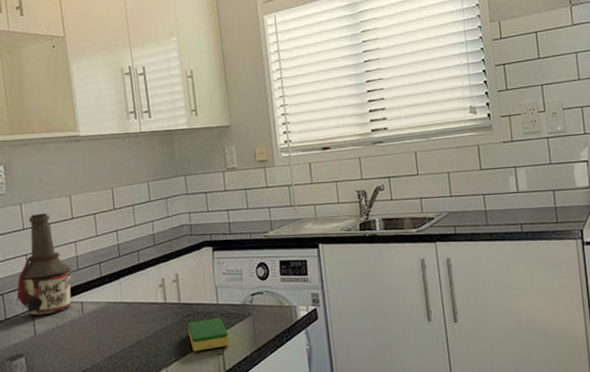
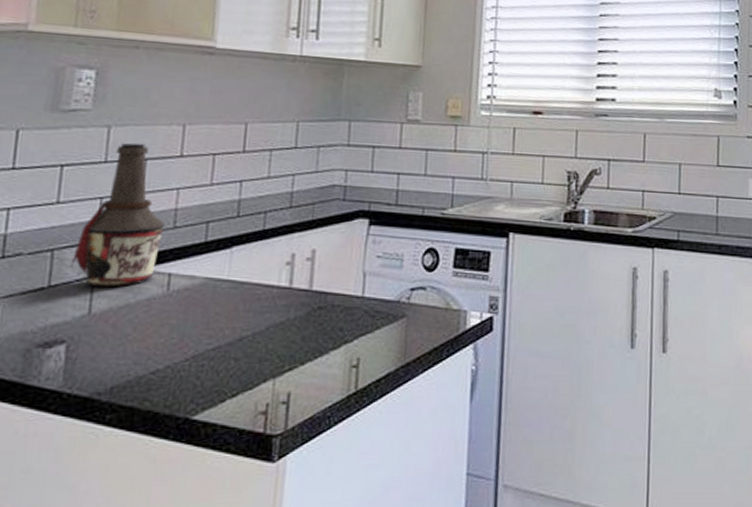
dish sponge: present [188,317,230,351] -> none [314,315,371,359]

